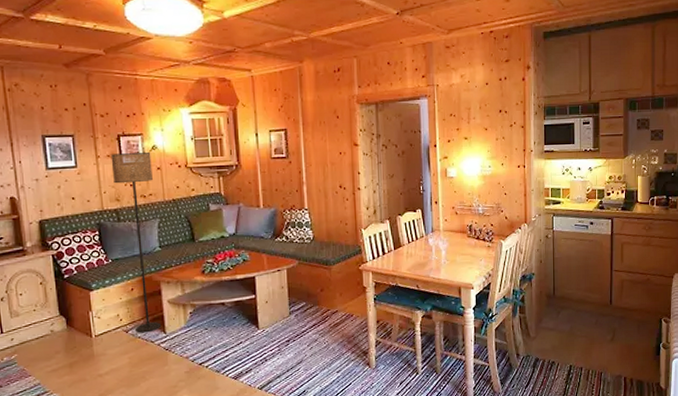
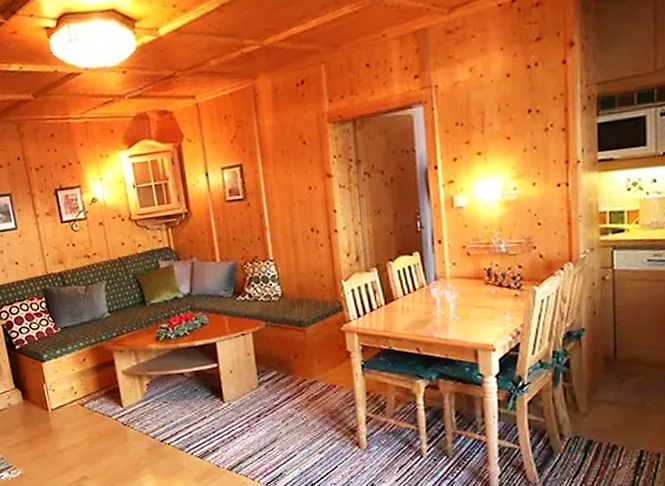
floor lamp: present [110,153,160,333] -> none [49,206,117,407]

